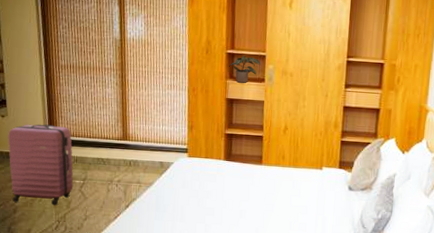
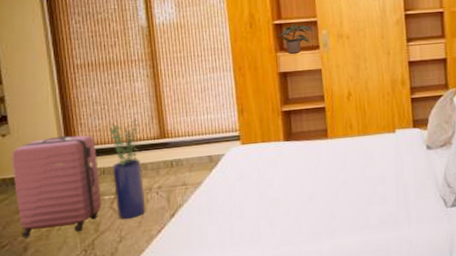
vase: none [83,119,107,202] -> present [109,118,146,219]

